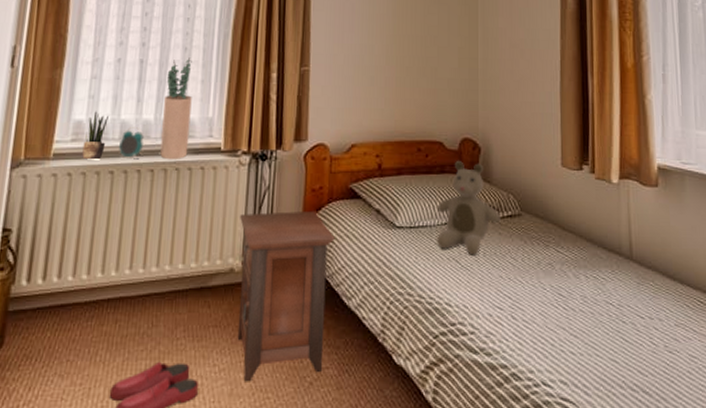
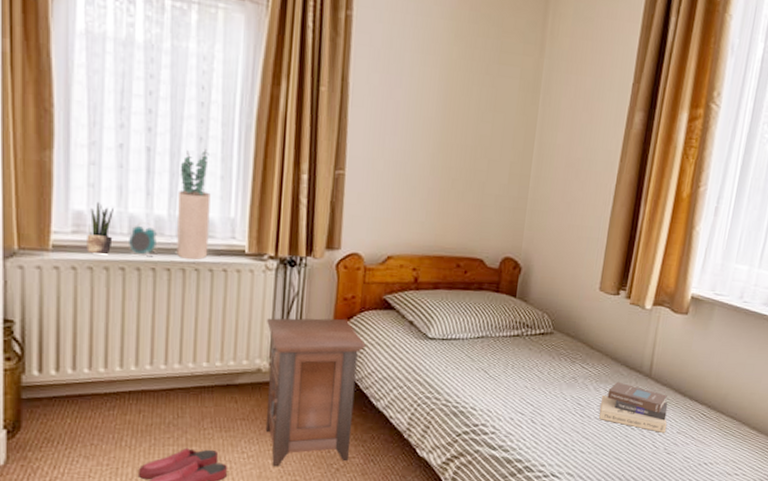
teddy bear: present [437,161,501,255] -> none [468,279,533,367]
books: none [583,266,663,326] -> present [599,381,668,433]

